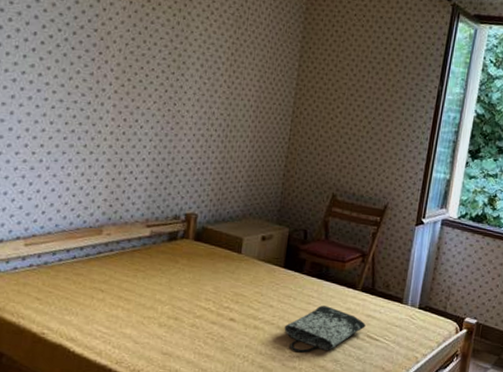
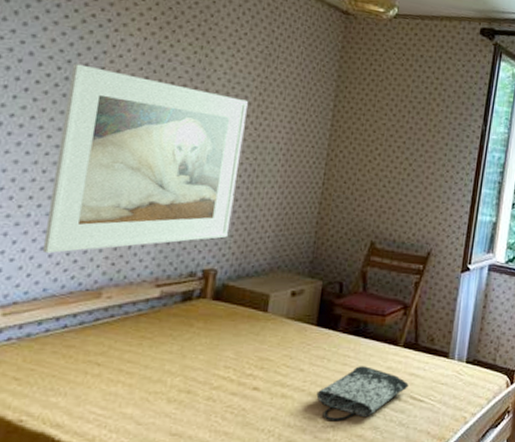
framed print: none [53,26,221,195] -> present [42,63,248,254]

